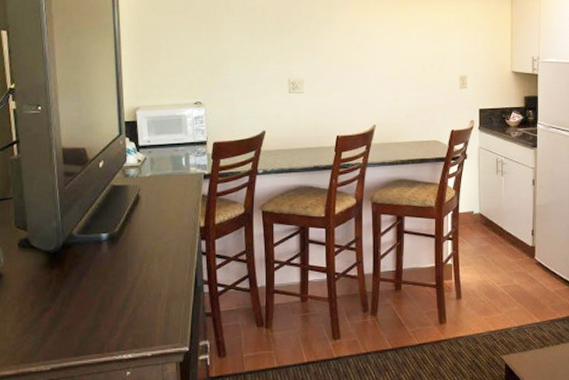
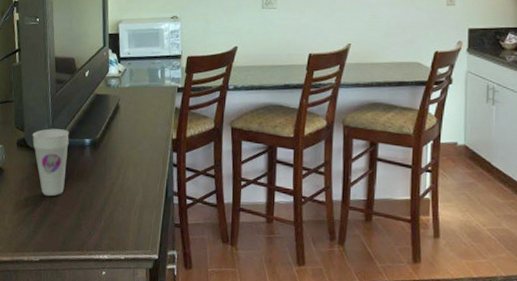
cup: none [37,225,83,299] -> present [32,128,69,197]

